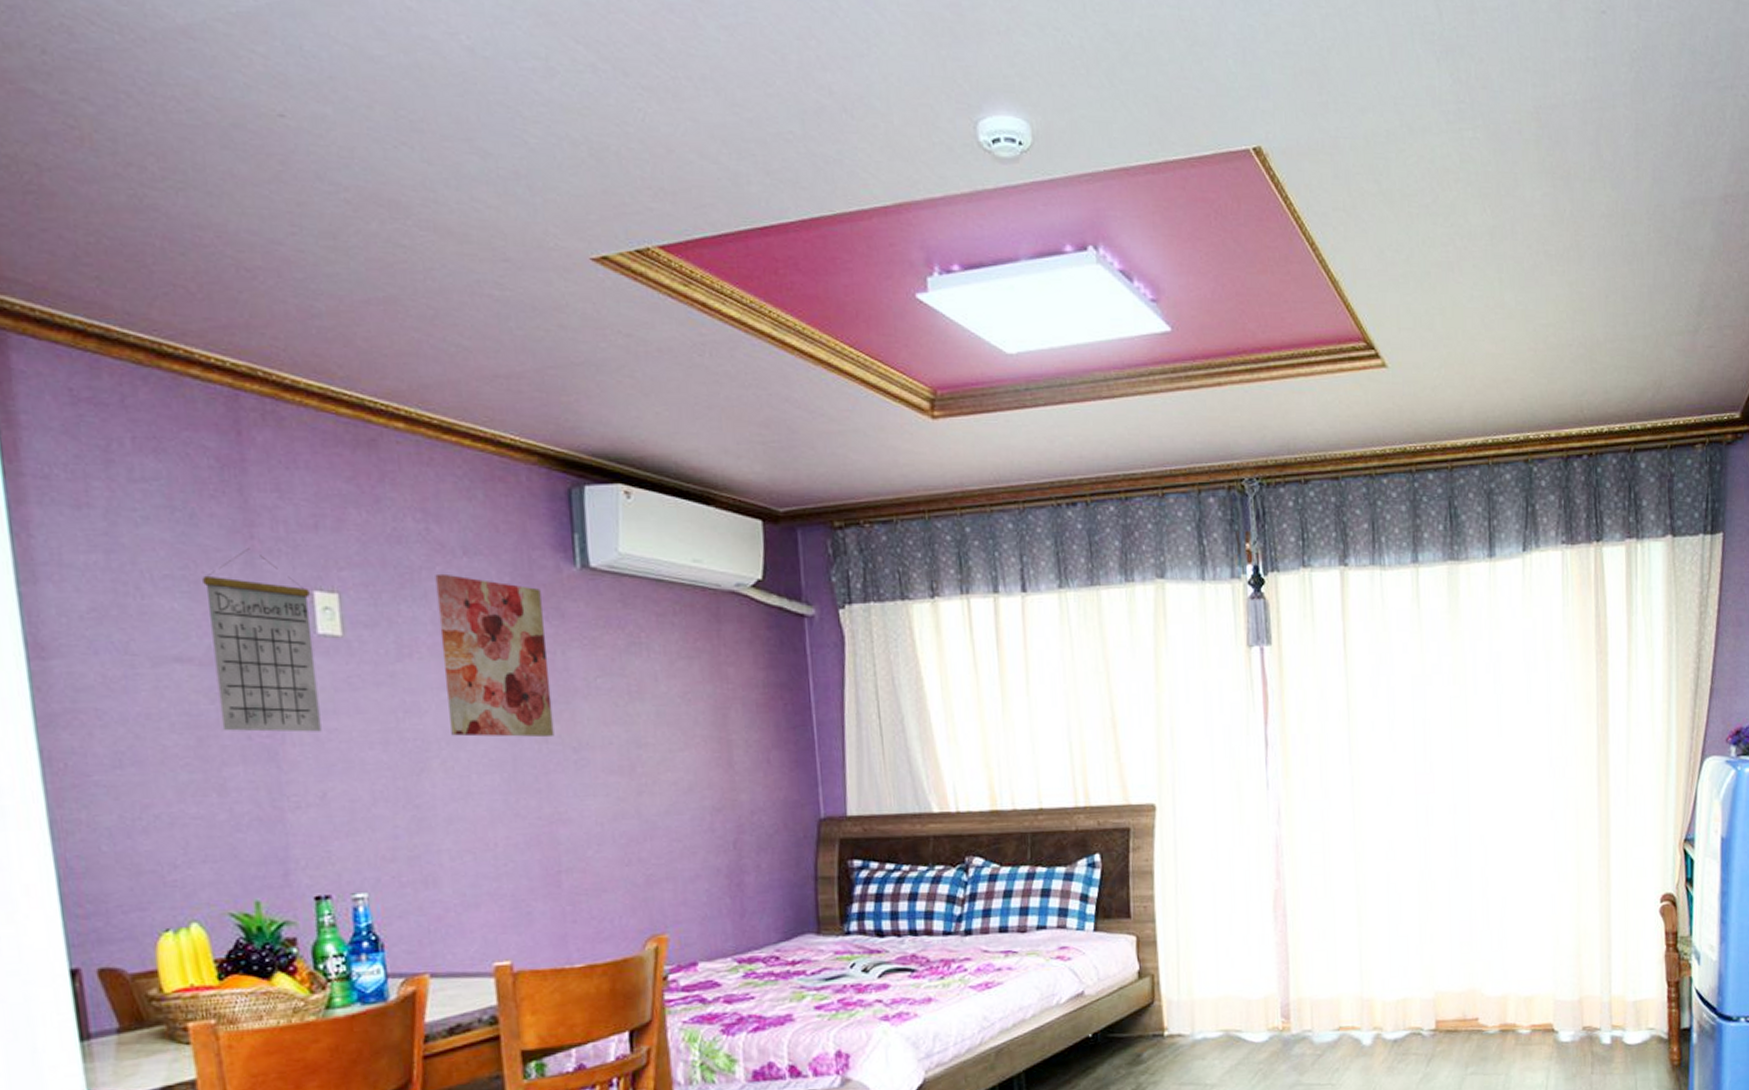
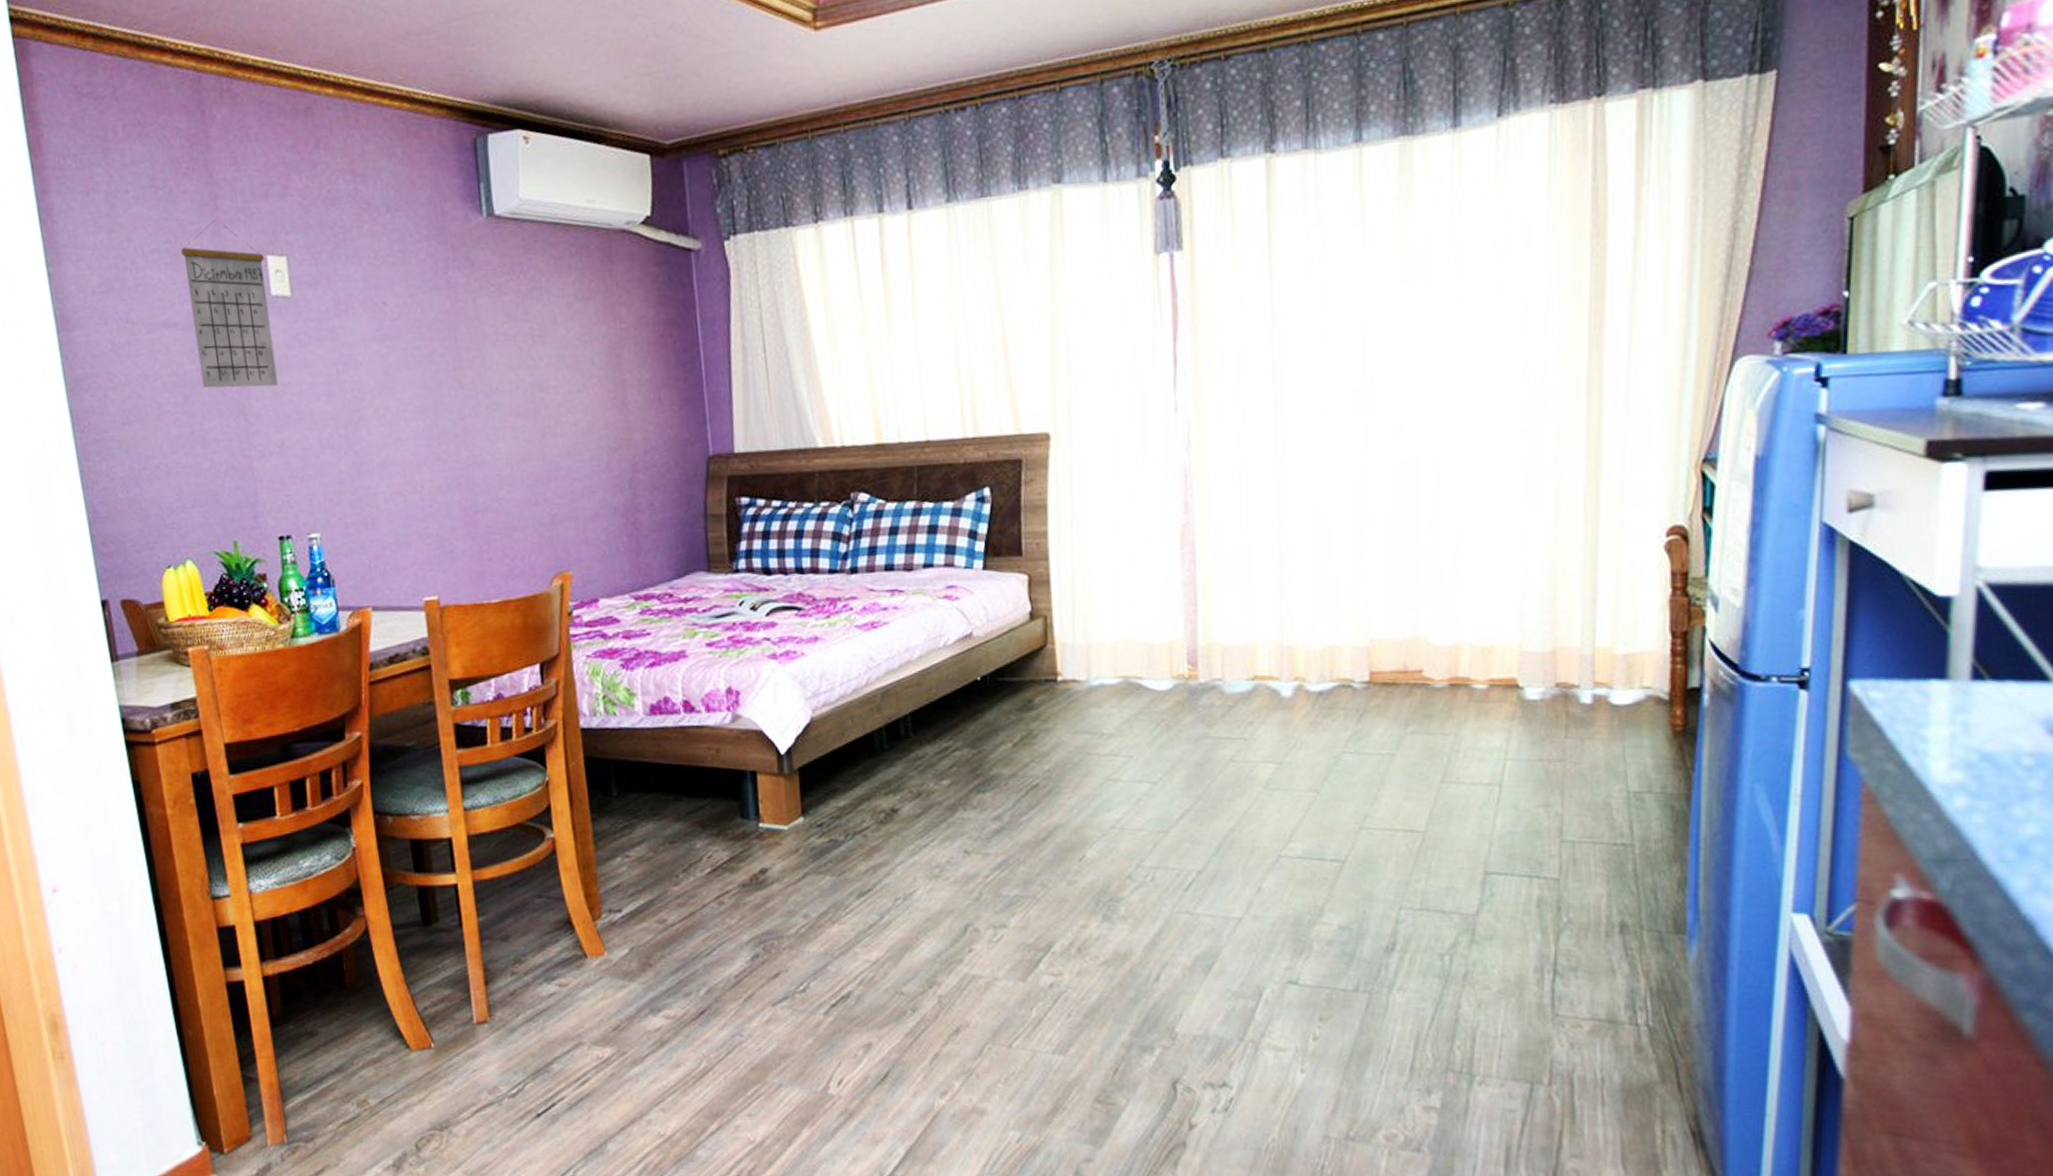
wall art: present [435,573,555,738] -> none [364,231,468,386]

